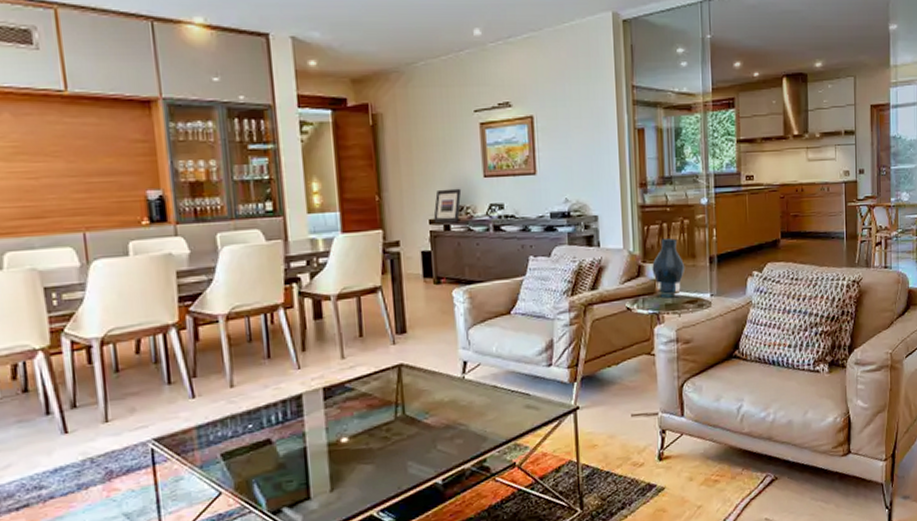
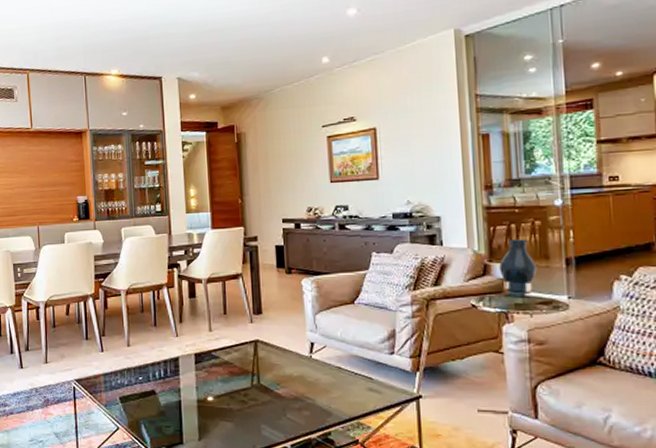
picture frame: present [433,188,462,223] -> none [286,192,311,222]

